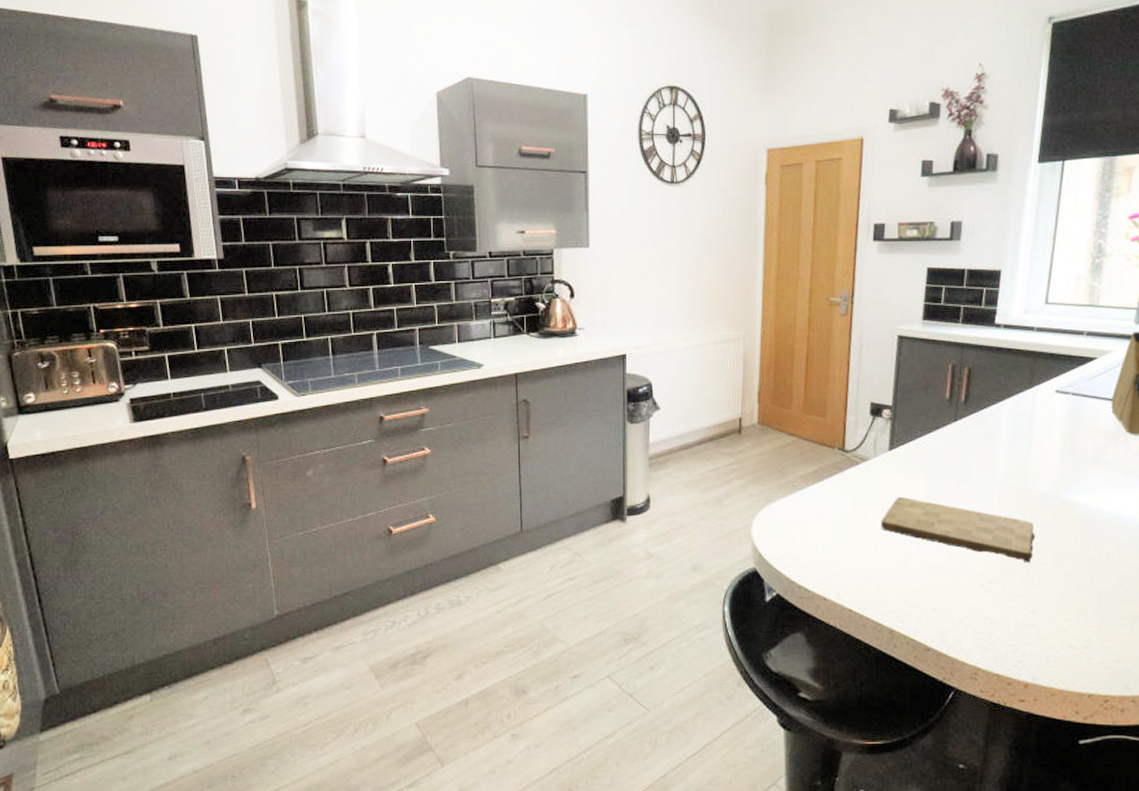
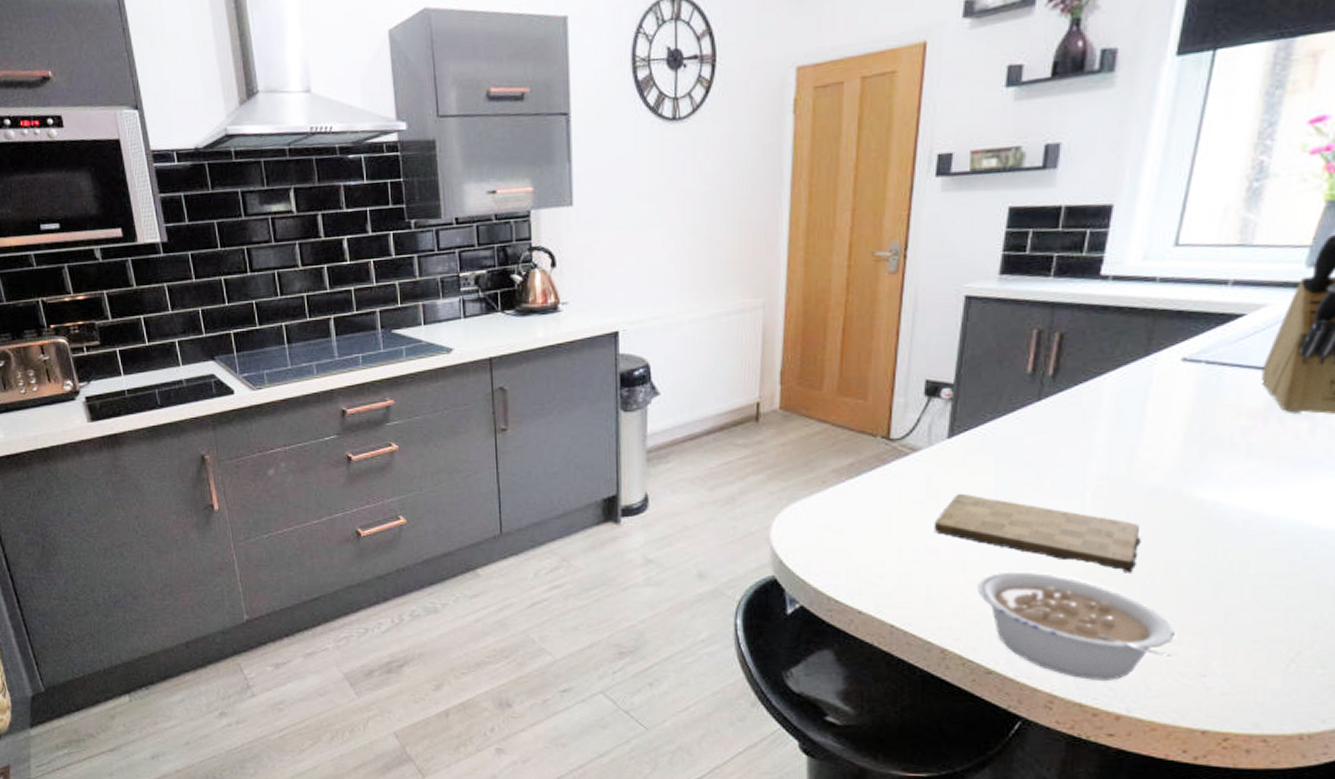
legume: none [916,562,1064,655] -> present [978,571,1175,682]

